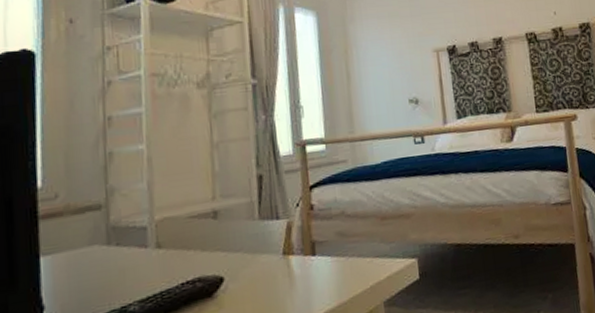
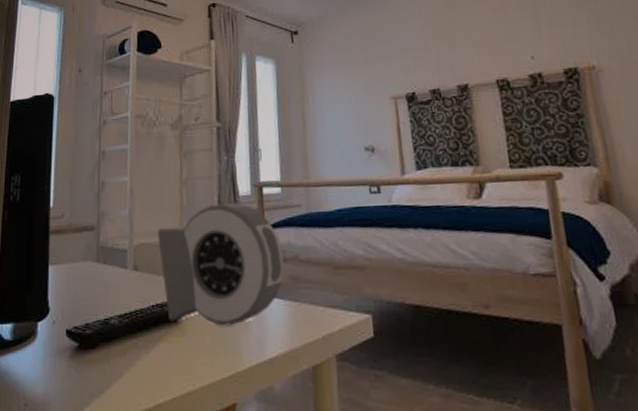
alarm clock: none [184,163,331,297] -> present [157,203,284,326]

